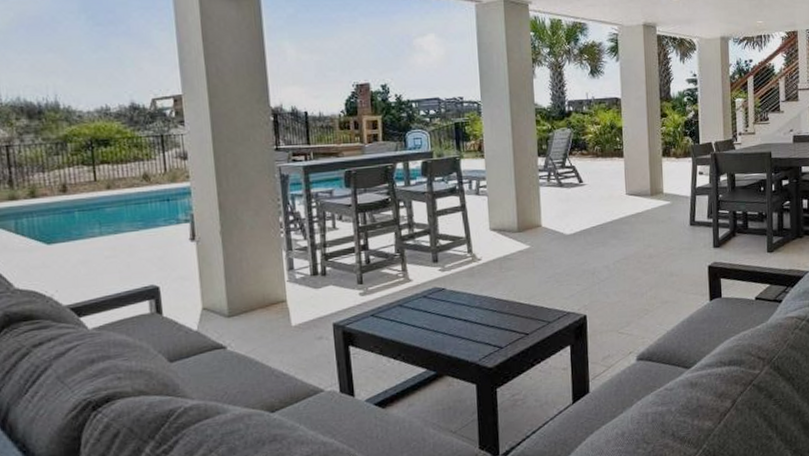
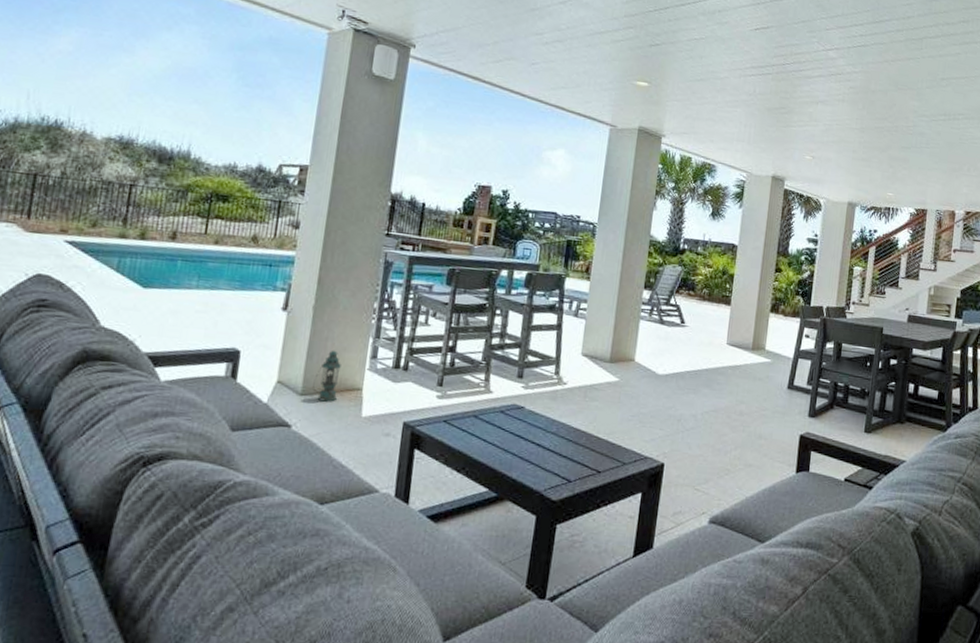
lantern: none [238,269,264,319] -> present [313,350,341,402]

